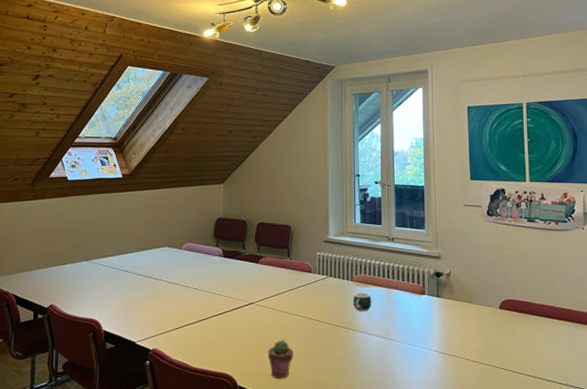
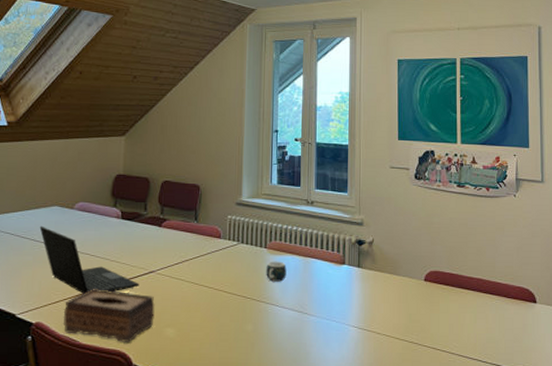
laptop: none [153,264,241,323] -> present [39,225,140,294]
tissue box: none [175,319,255,367] -> present [62,289,155,343]
potted succulent: present [267,340,293,378] -> none [168,313,197,356]

